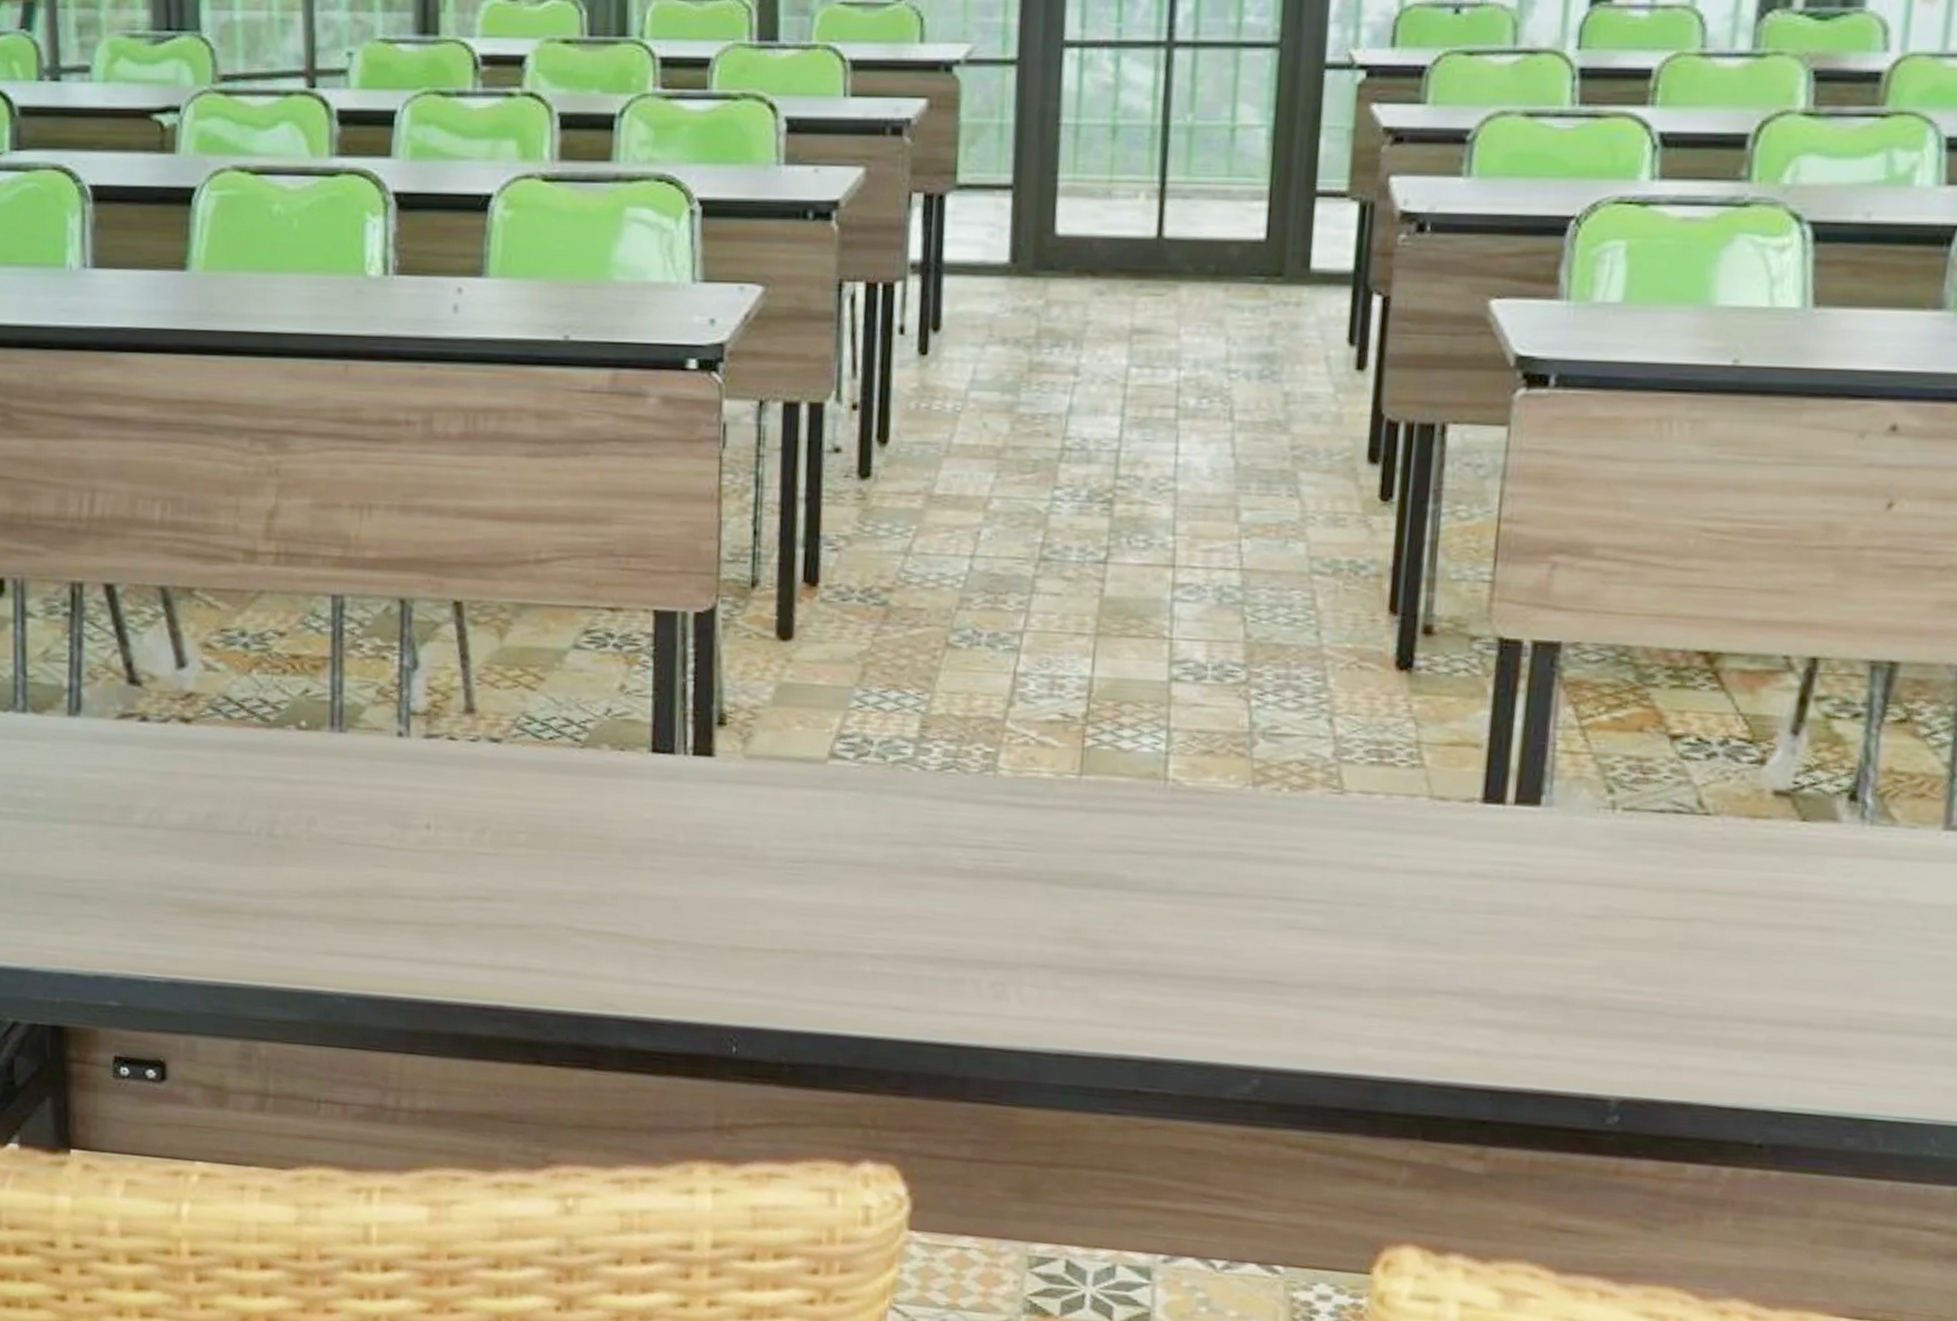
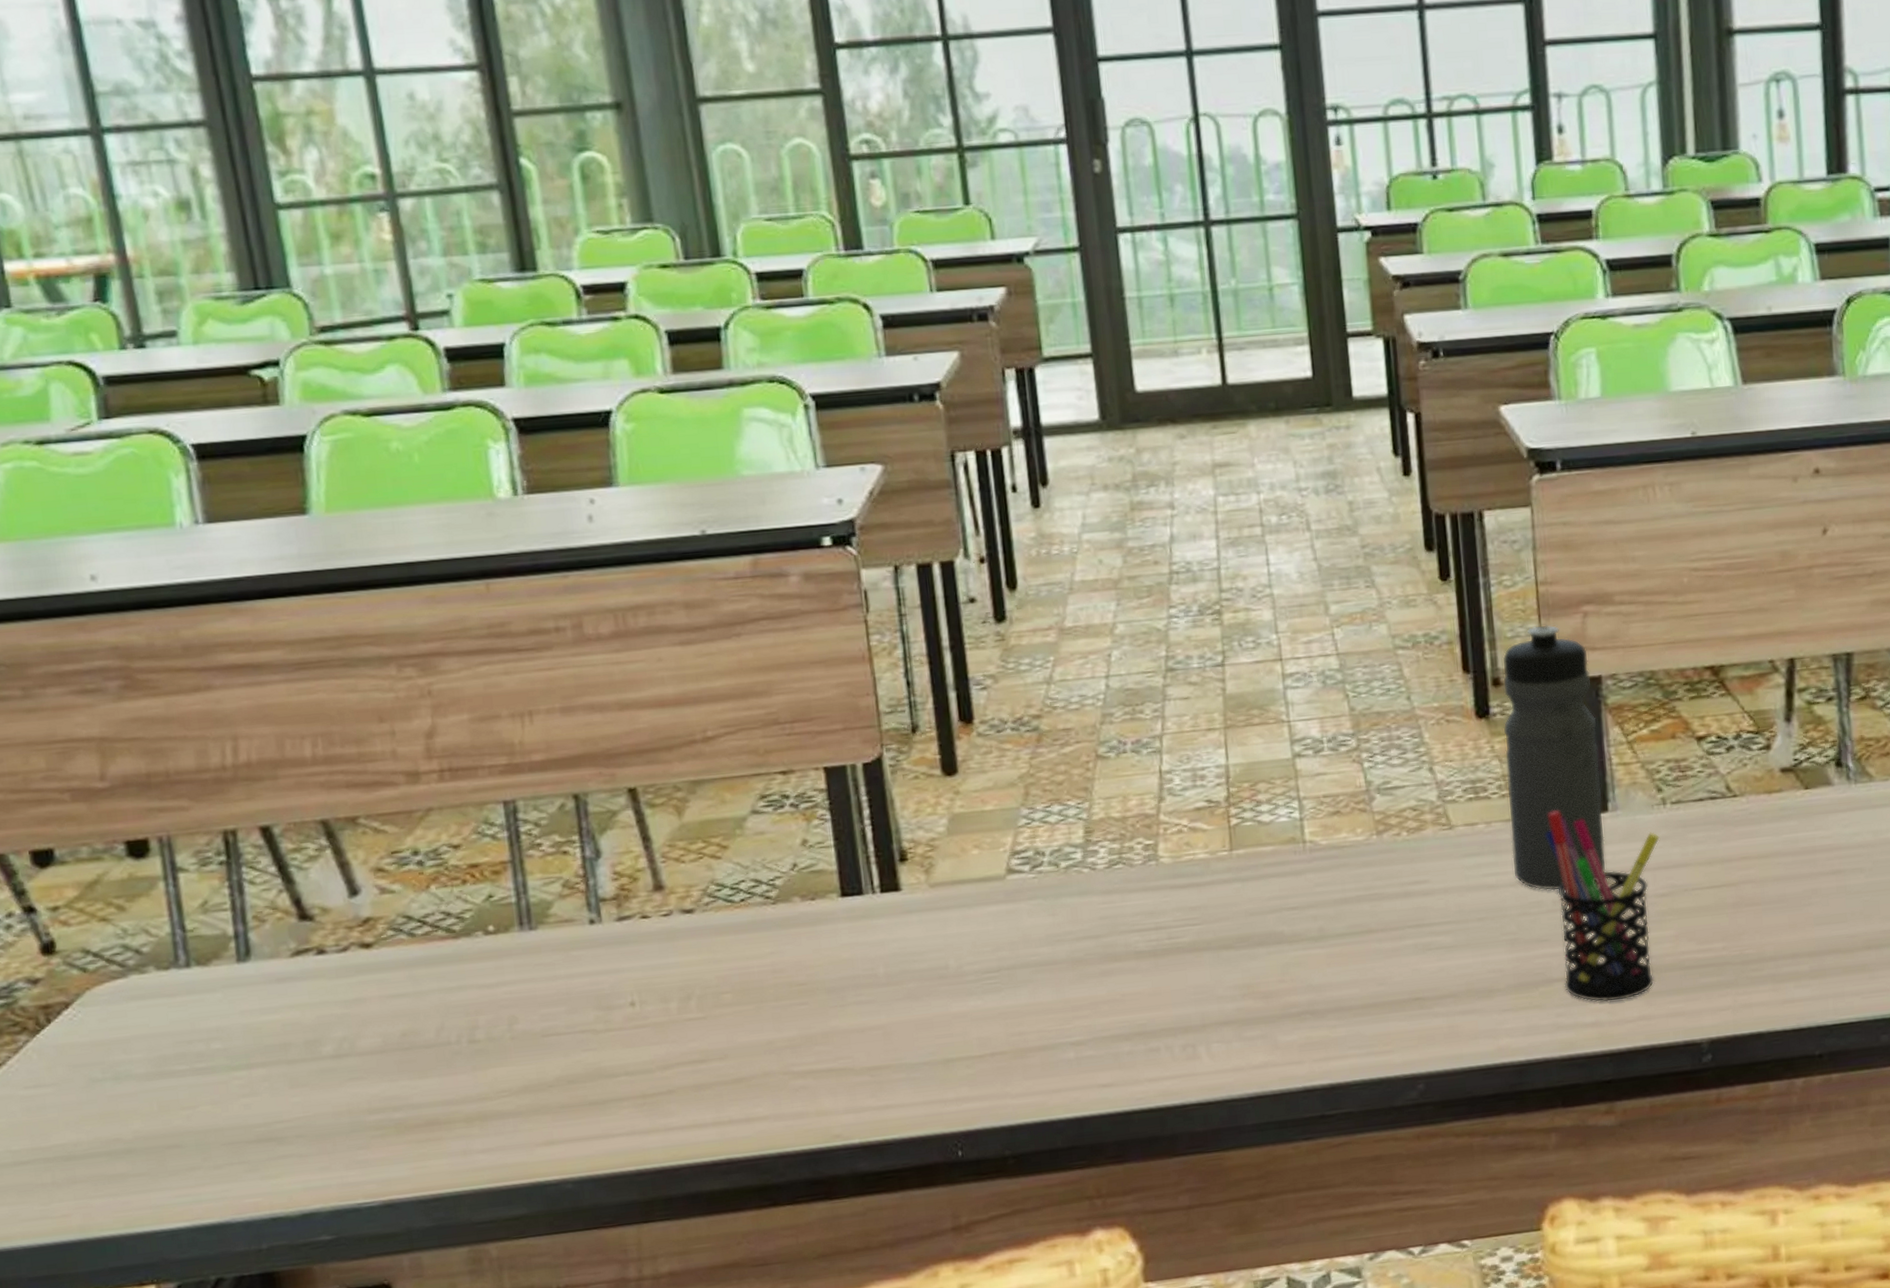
water bottle: none [1410,570,1549,887] -> present [1503,624,1606,891]
pen holder: none [1448,794,1601,1031] -> present [1545,811,1660,1002]

